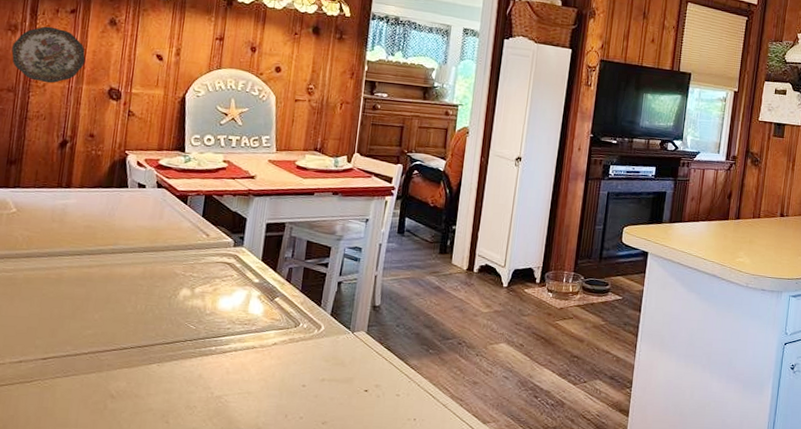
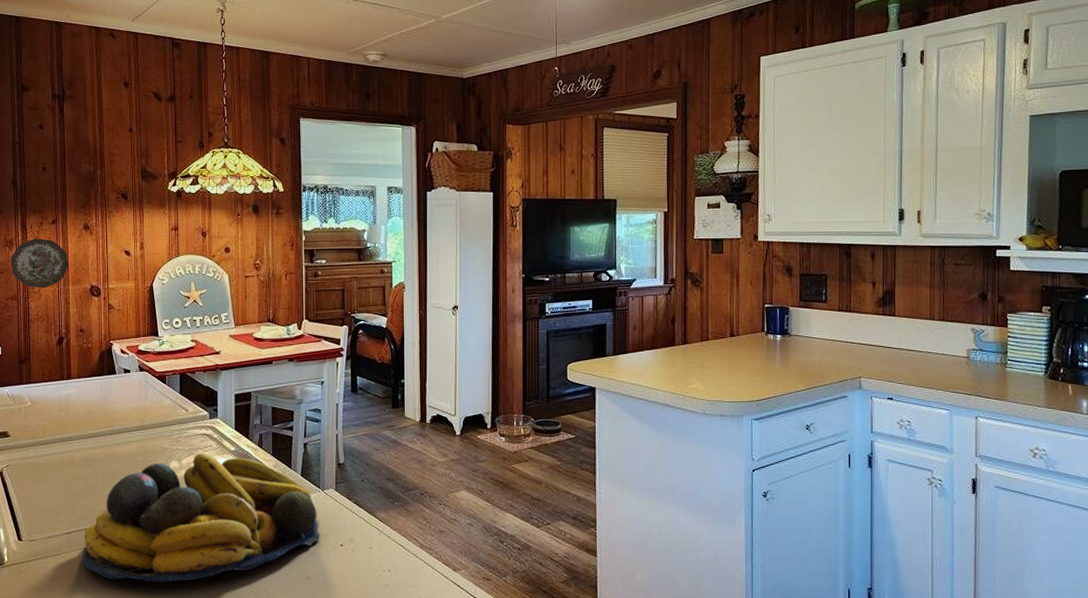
fruit bowl: none [58,282,345,420] -> present [82,453,322,582]

